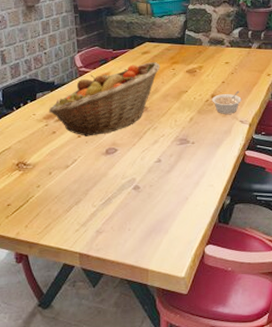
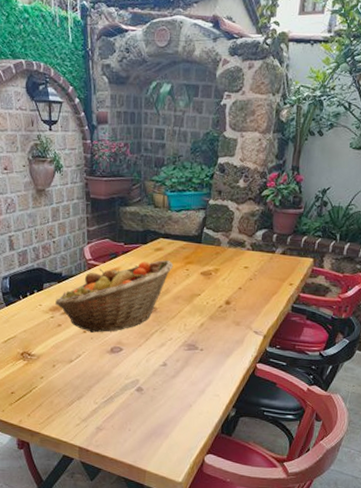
legume: present [212,91,242,114] -> none [225,299,258,323]

